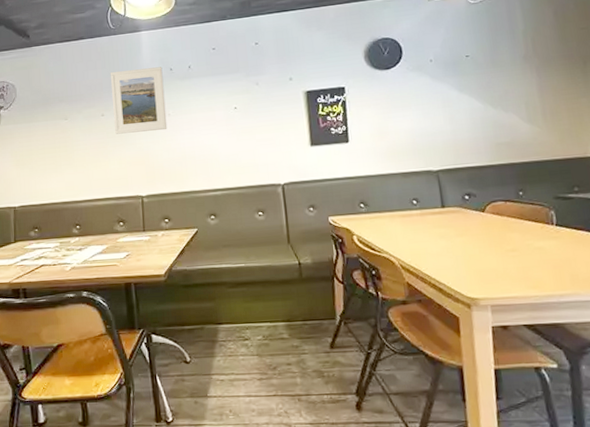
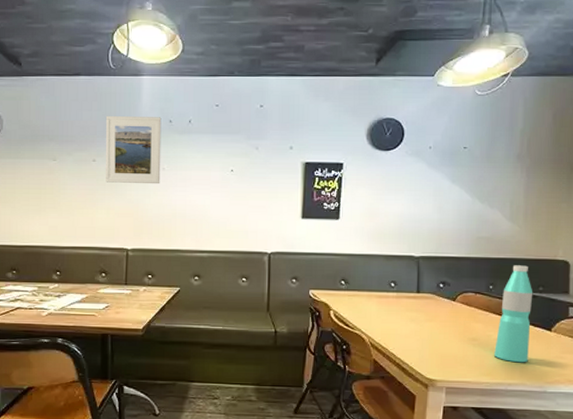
water bottle: none [534,166,578,271] -> present [494,265,533,363]

